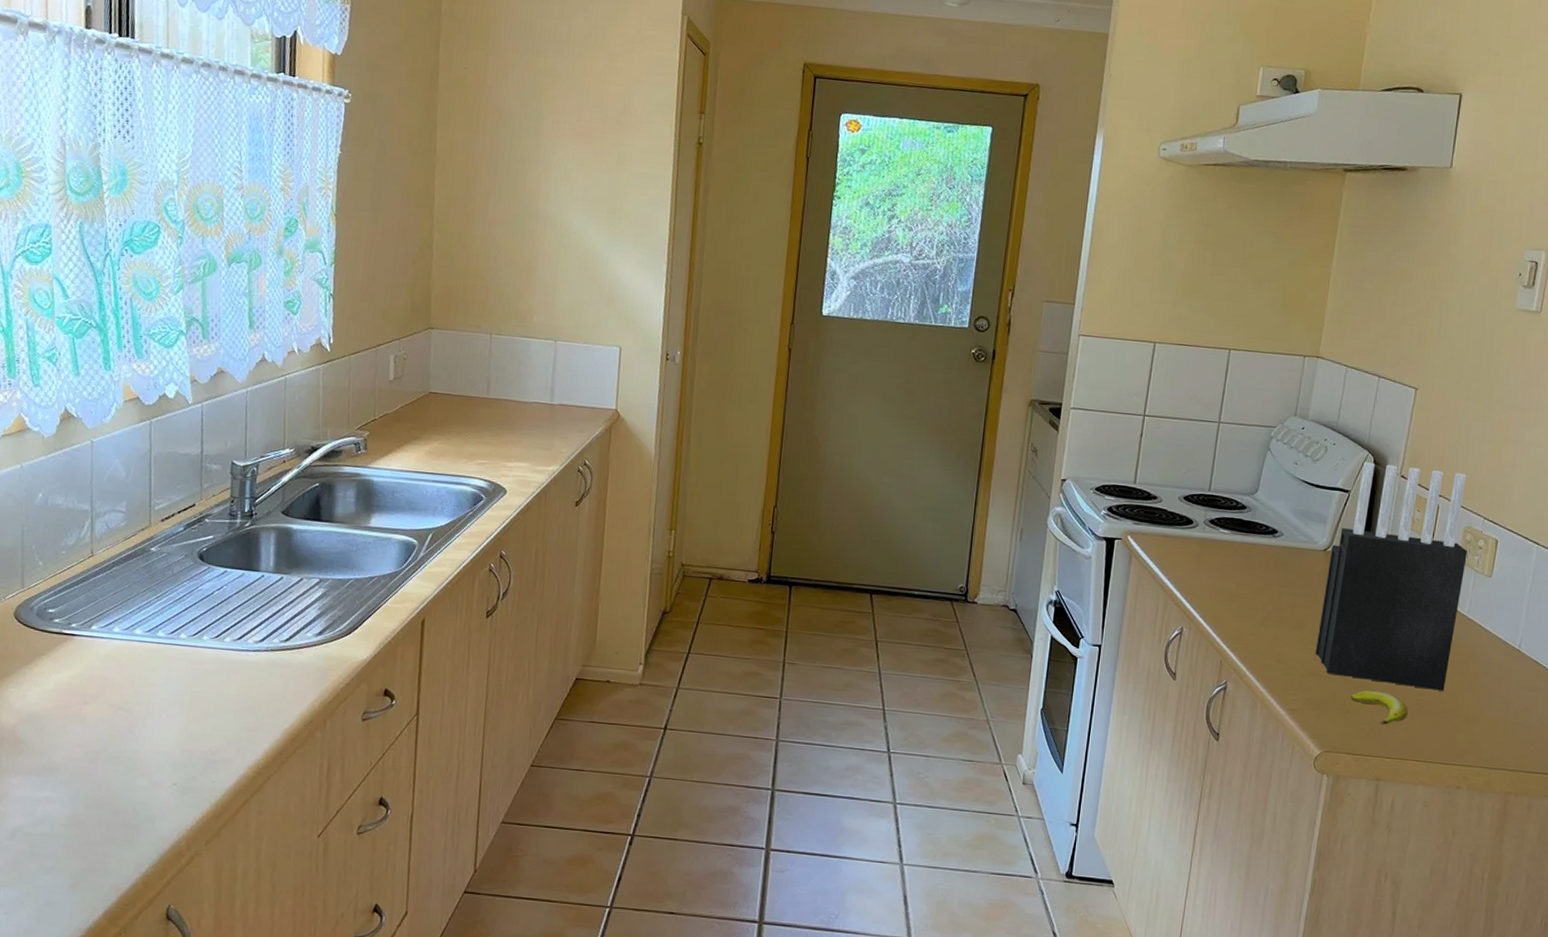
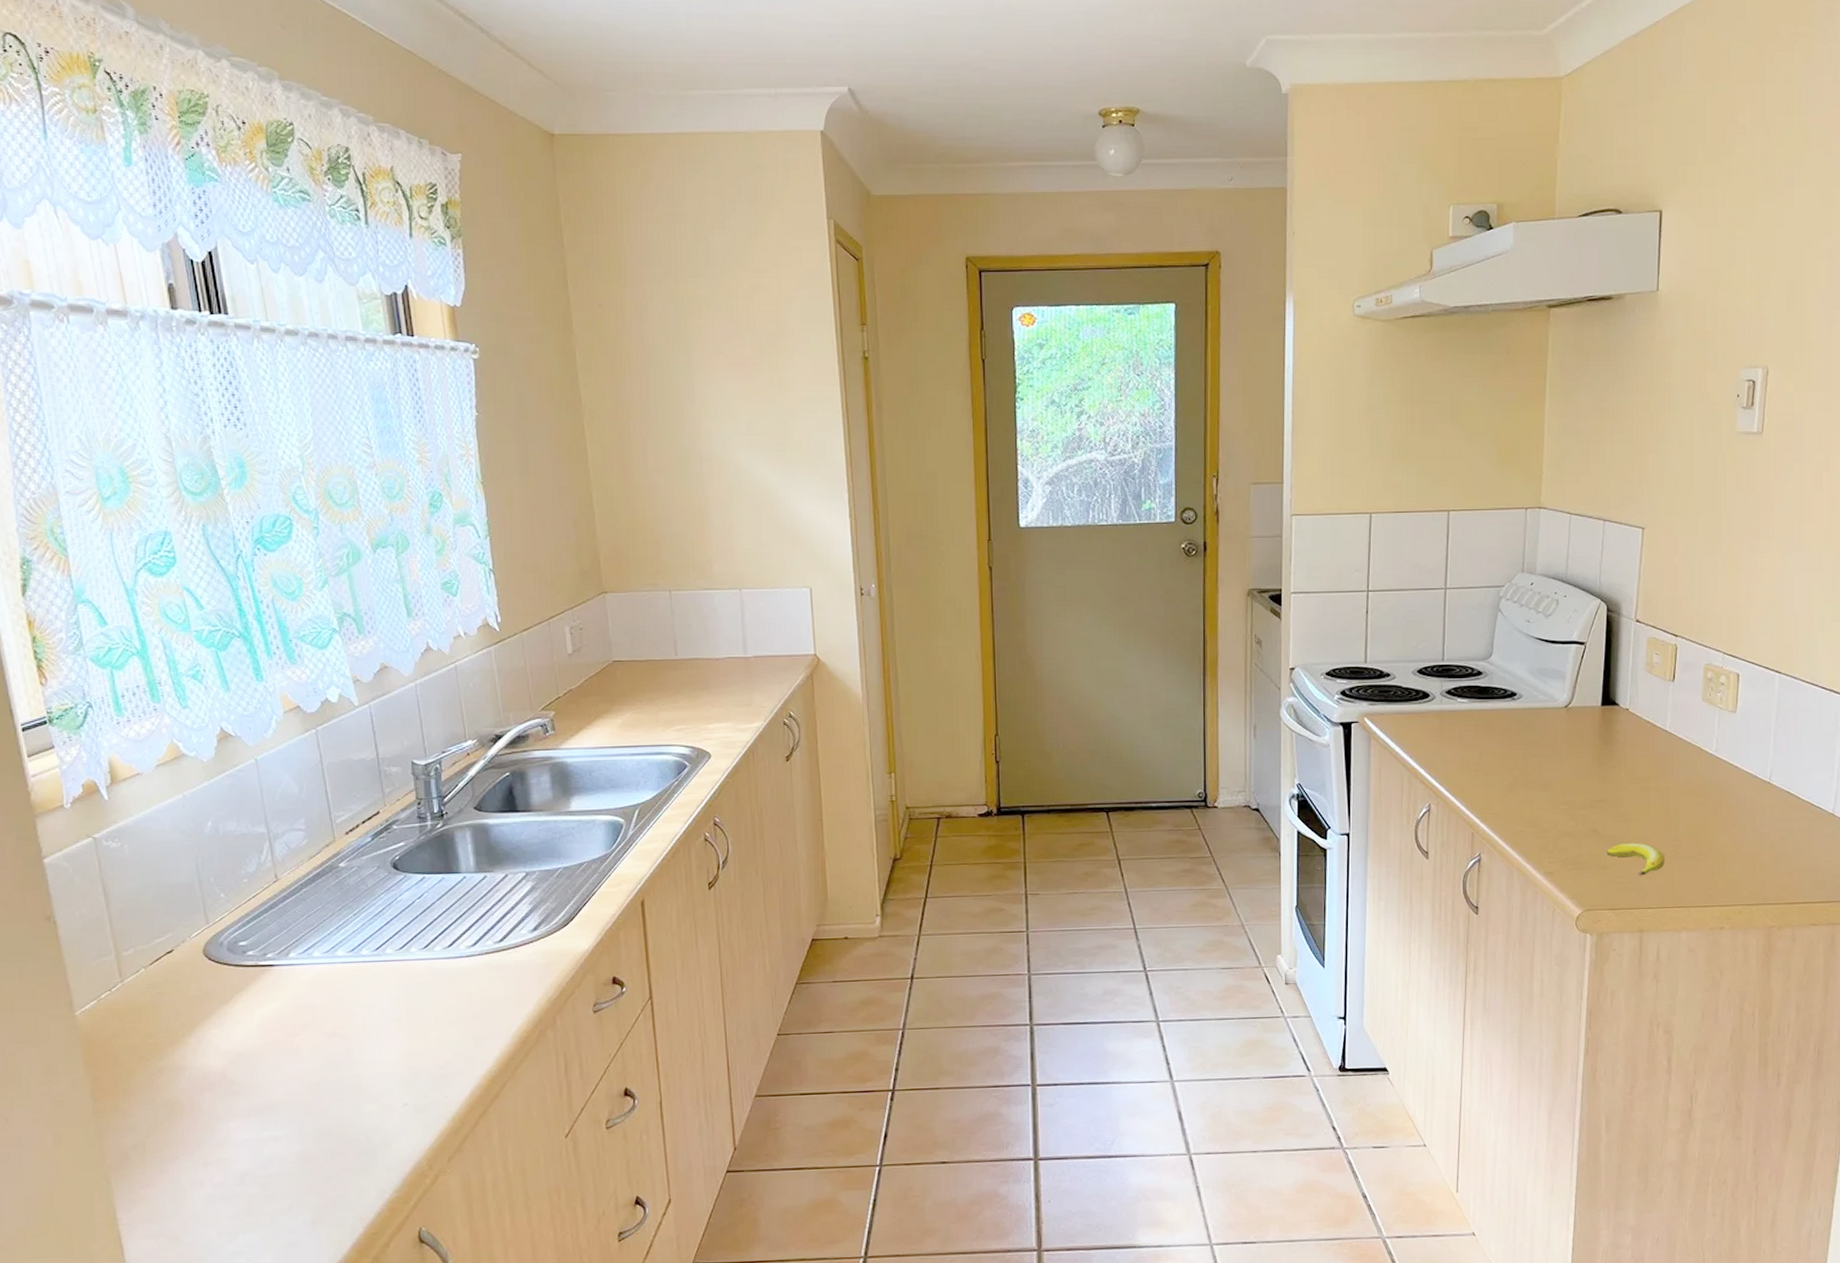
knife block: present [1315,462,1468,691] -> none [1566,610,1710,834]

